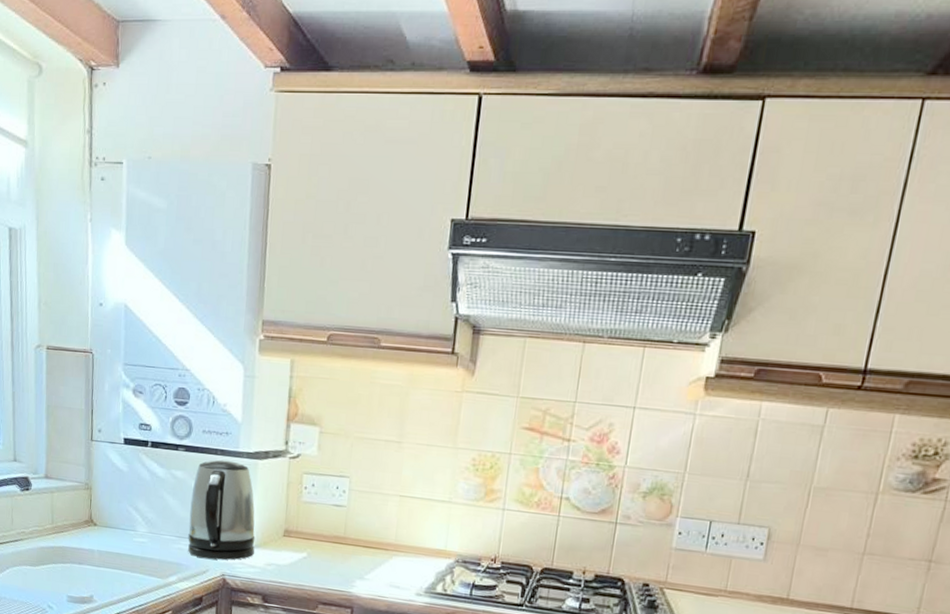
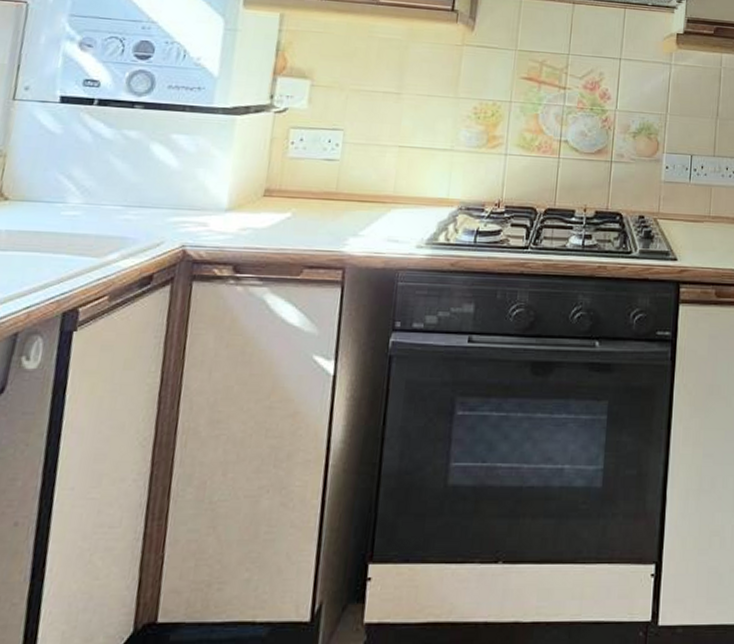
kettle: present [188,459,255,560] -> none [137,116,229,229]

